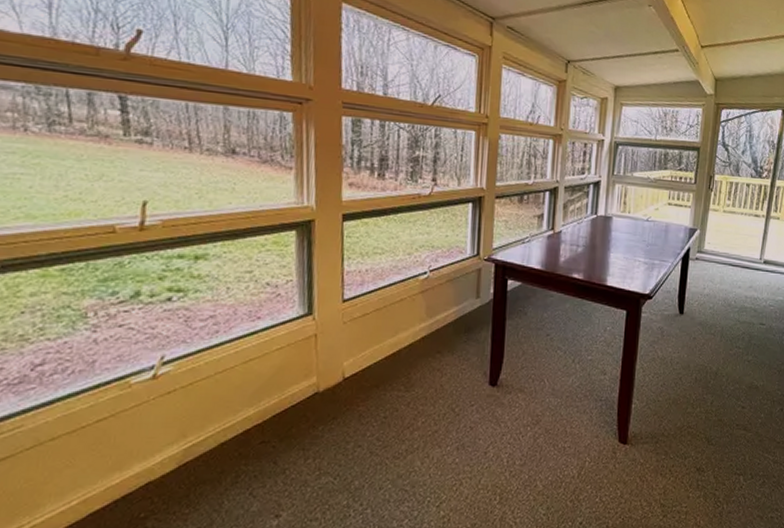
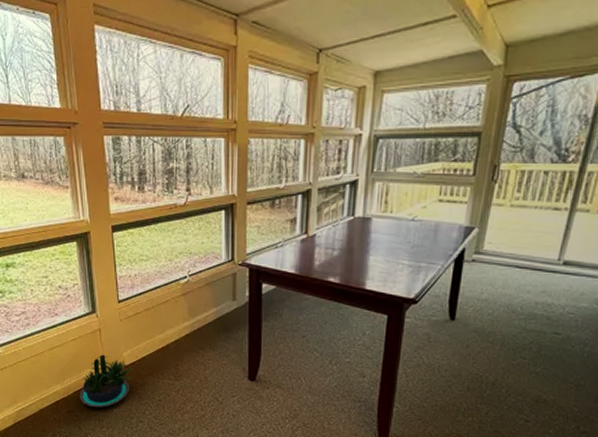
potted plant: none [280,365,356,433] -> present [80,354,134,407]

